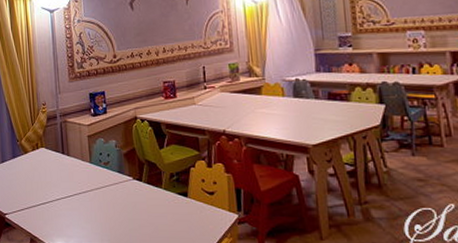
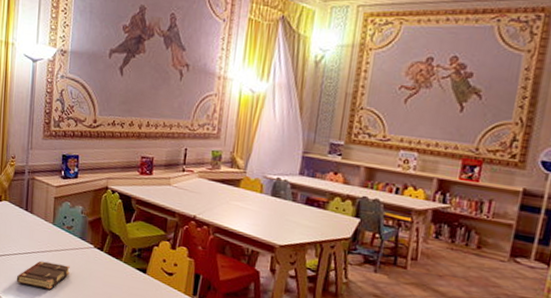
book: none [63,202,113,230] -> present [17,261,70,290]

